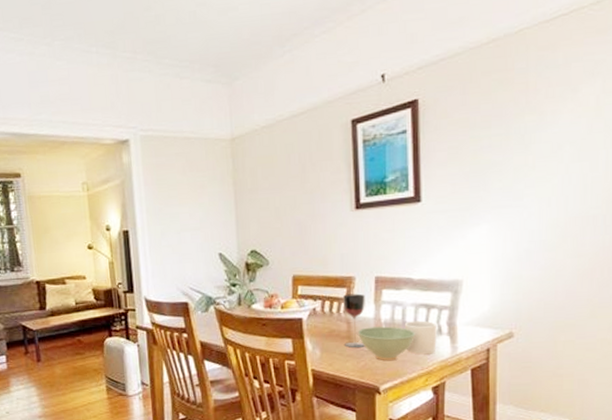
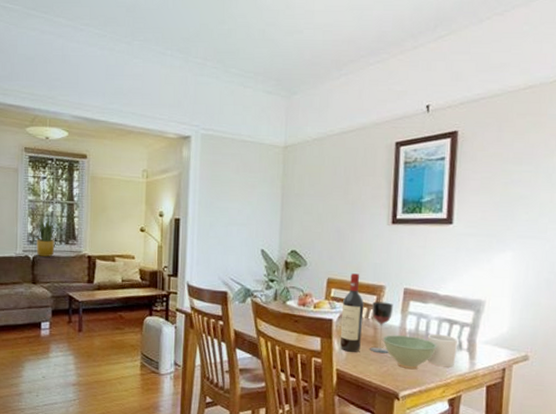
wine bottle: none [311,267,335,350] -> present [340,273,364,352]

